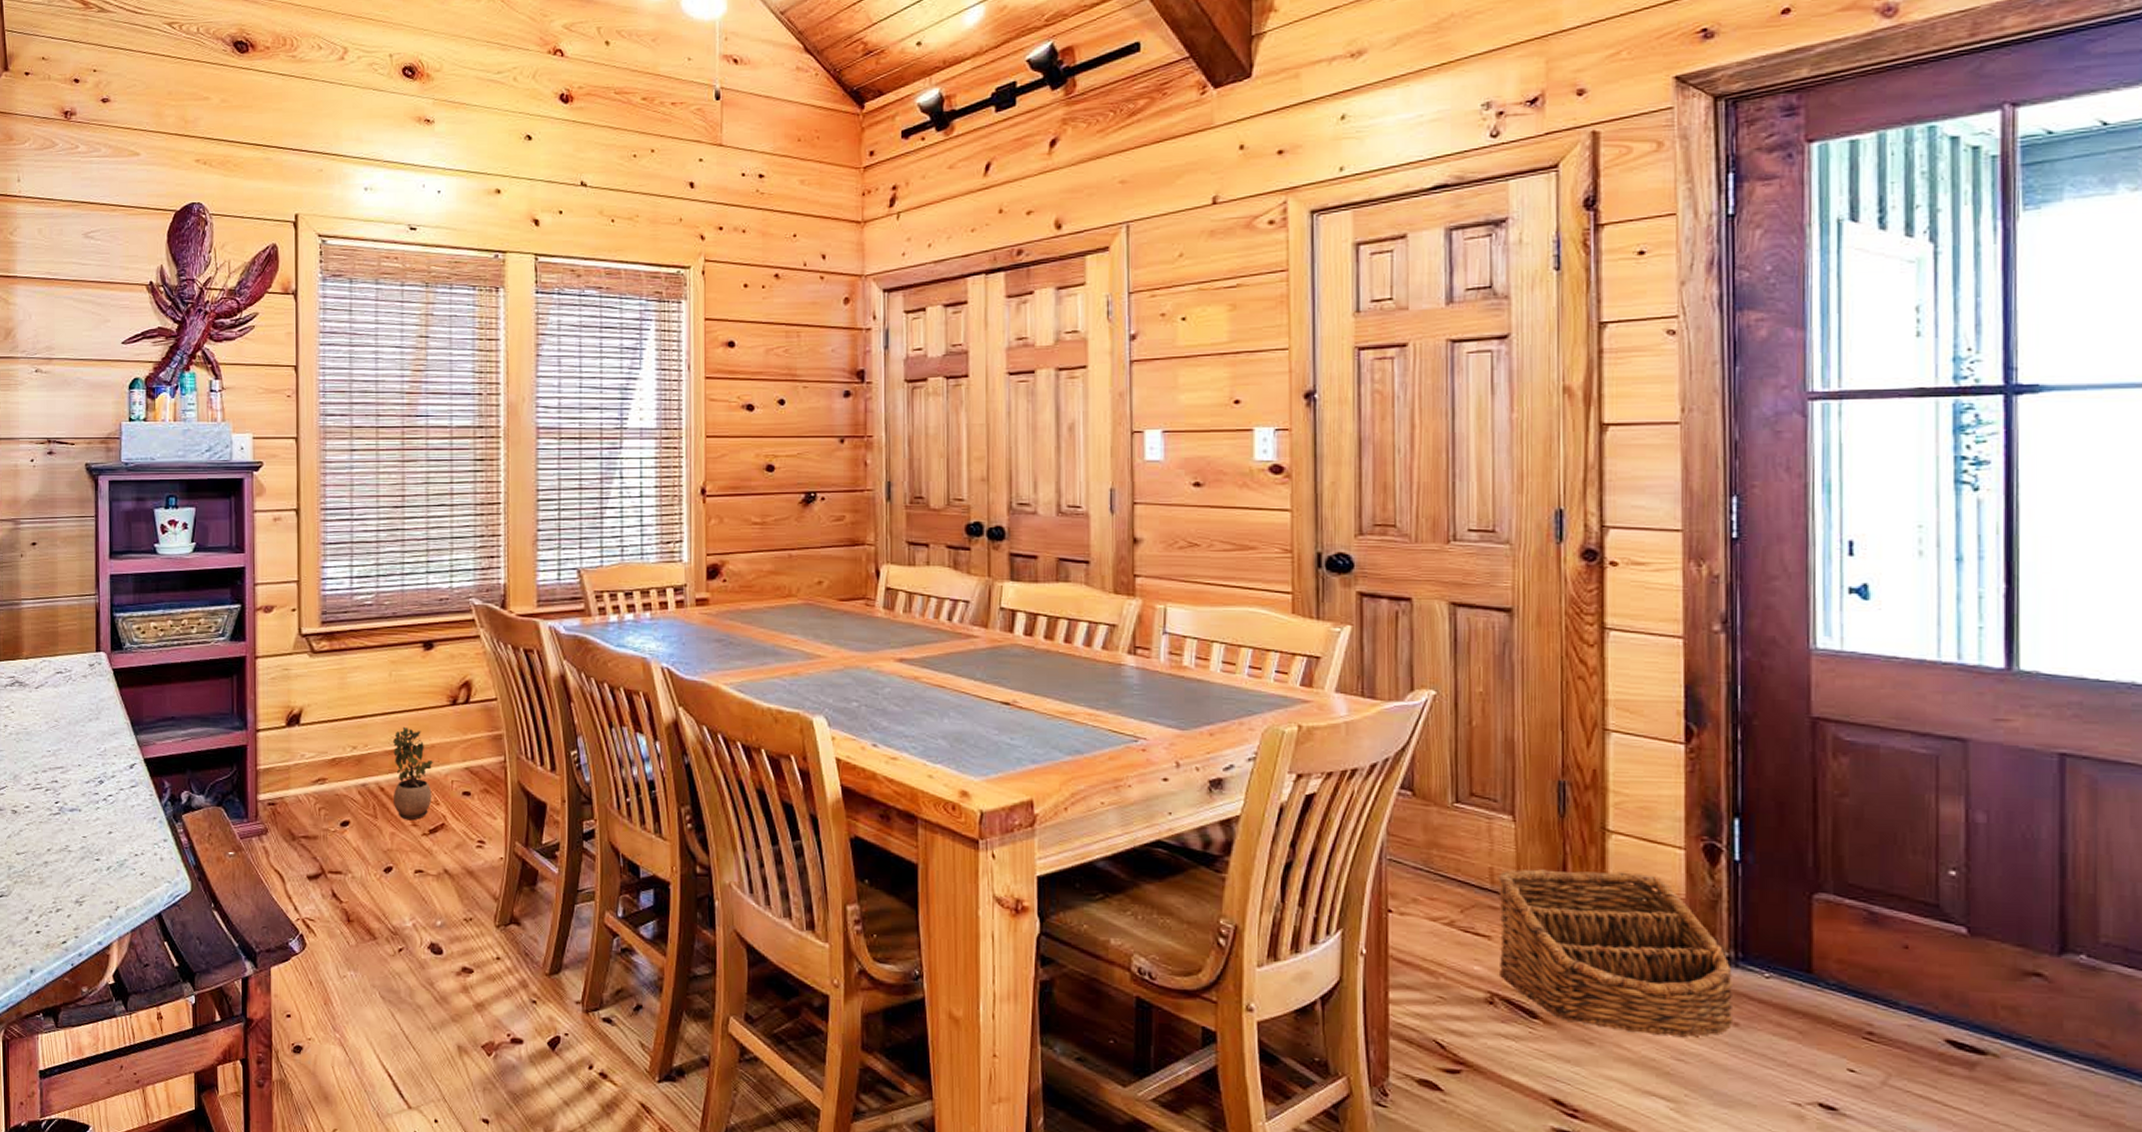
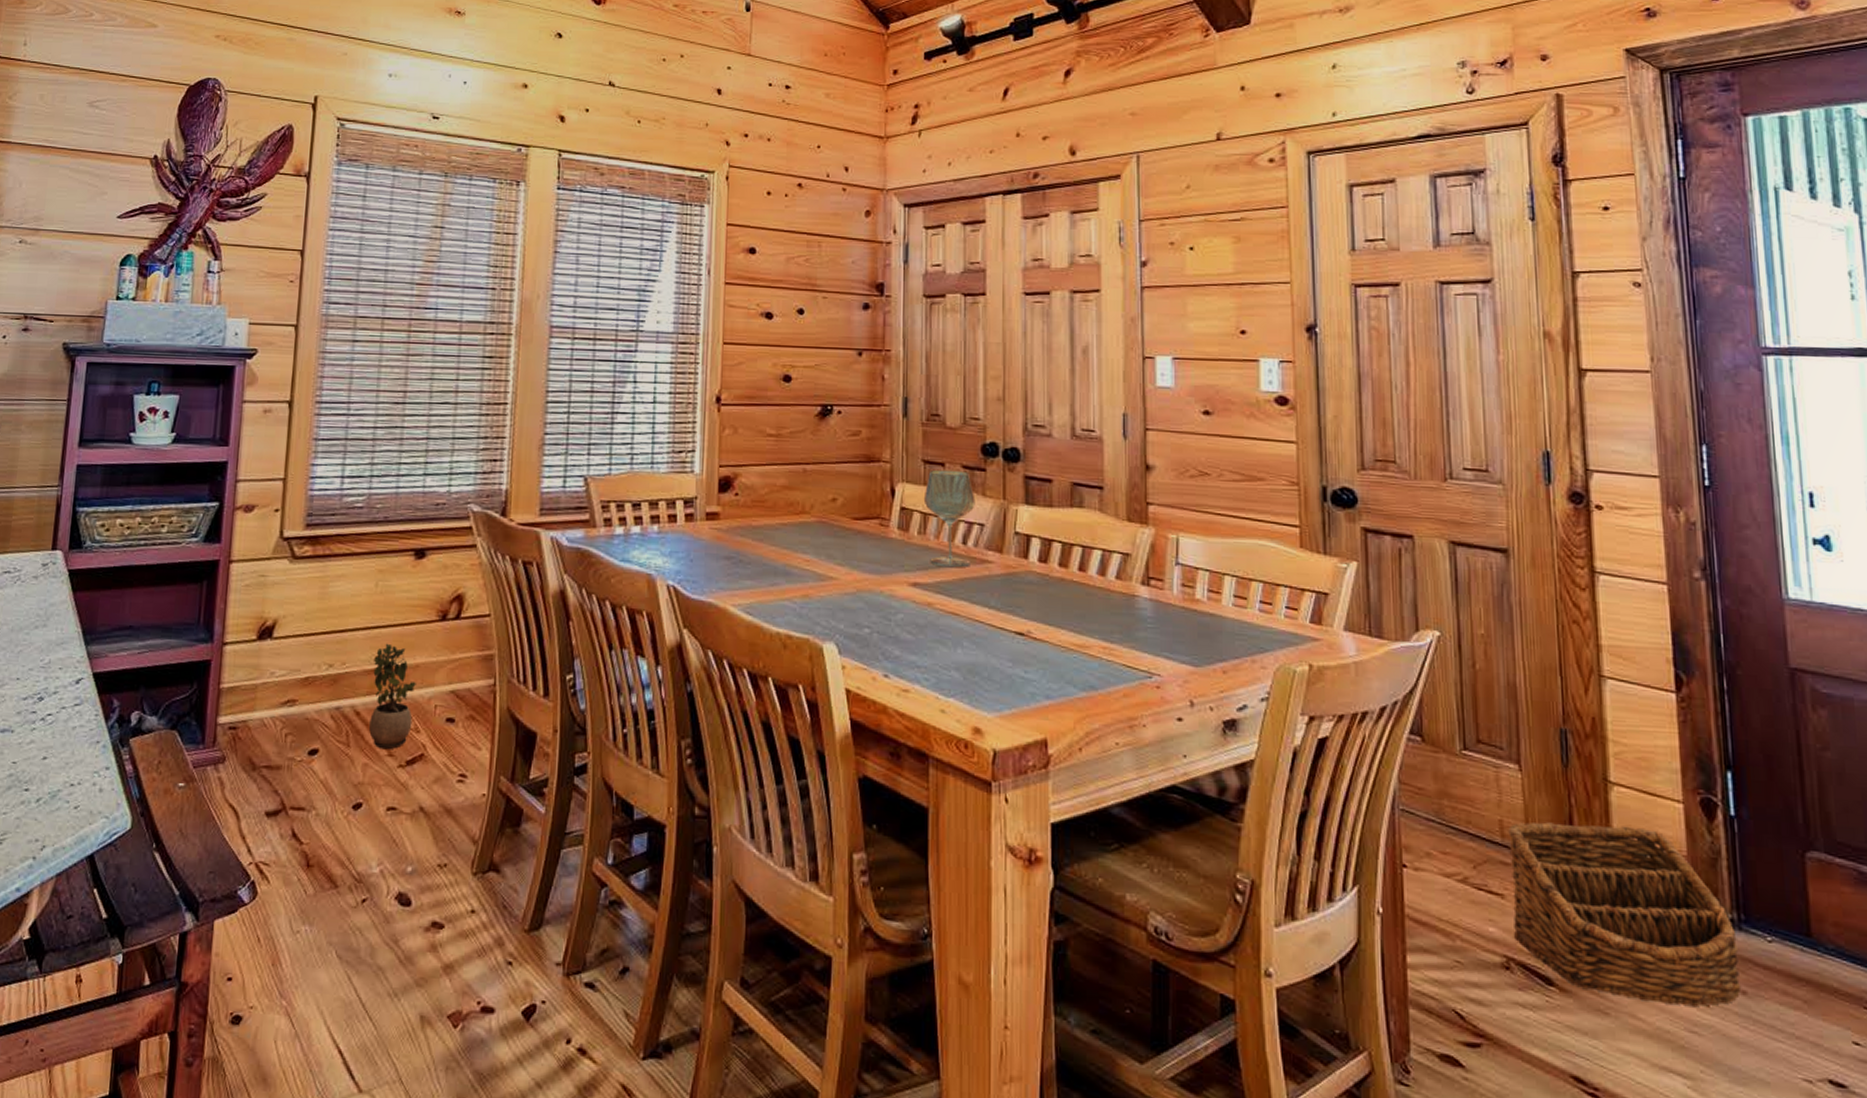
wine glass: none [908,550,960,644] -> present [923,469,976,568]

